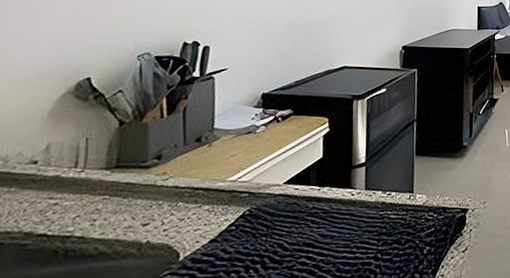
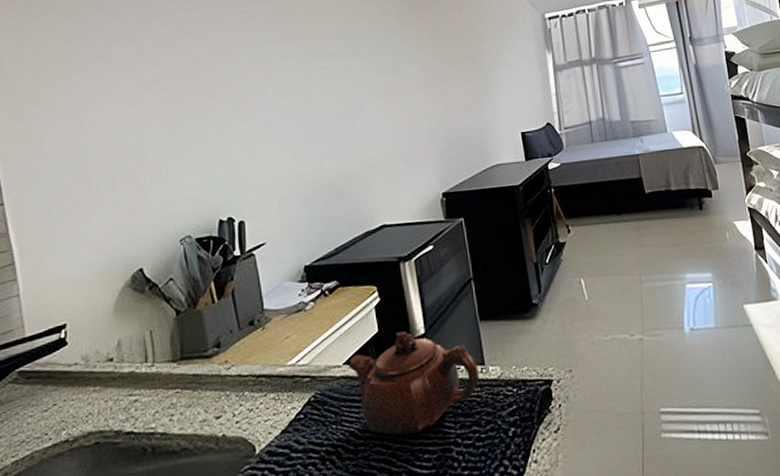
teapot: none [287,159,407,249] -> present [348,331,479,436]

